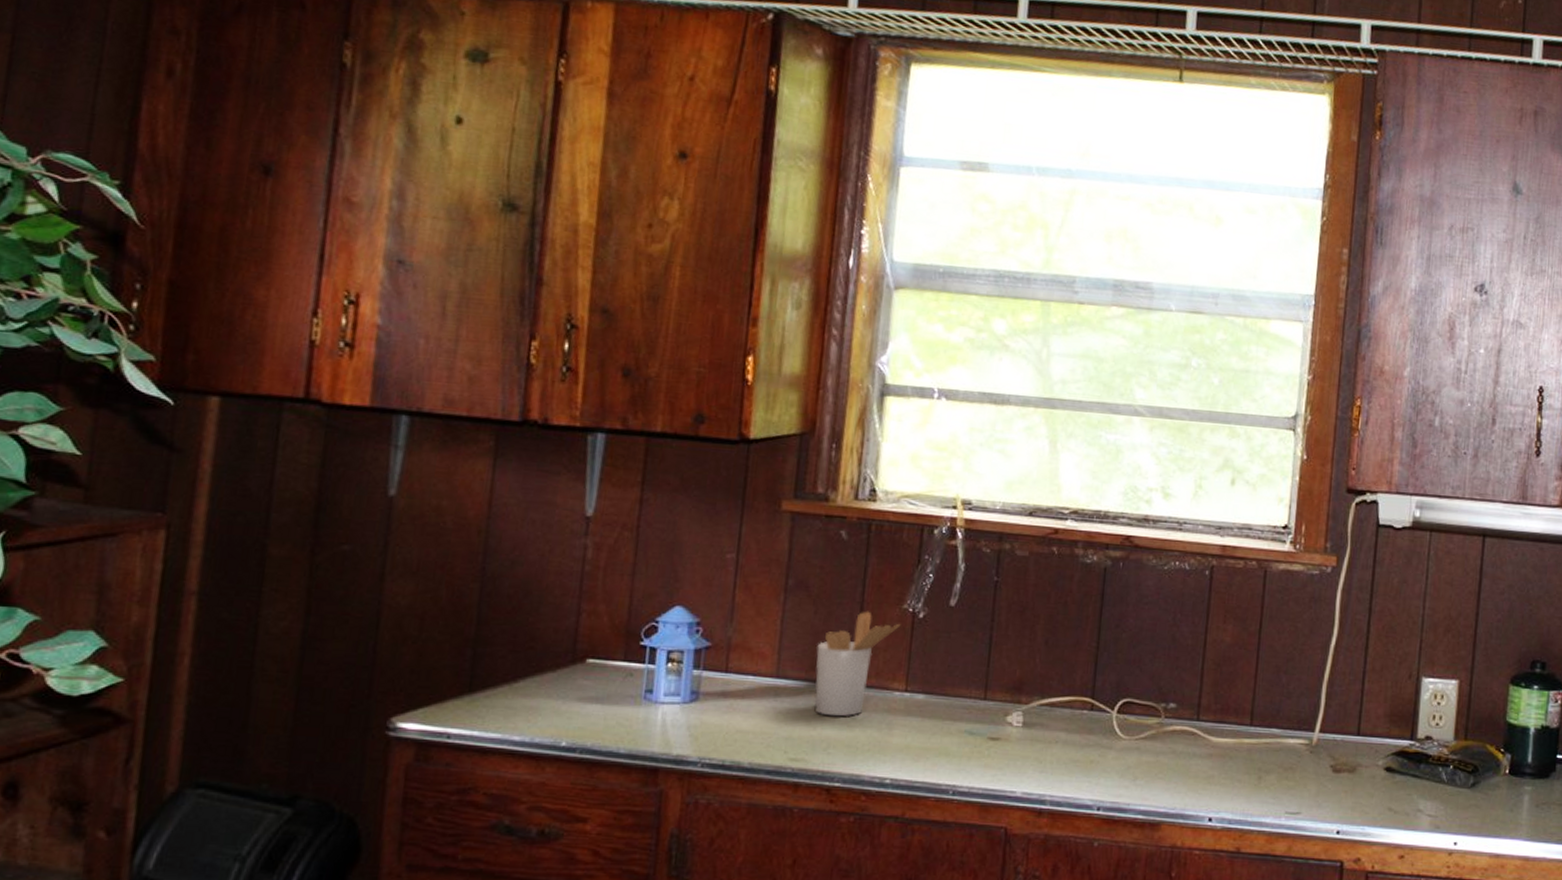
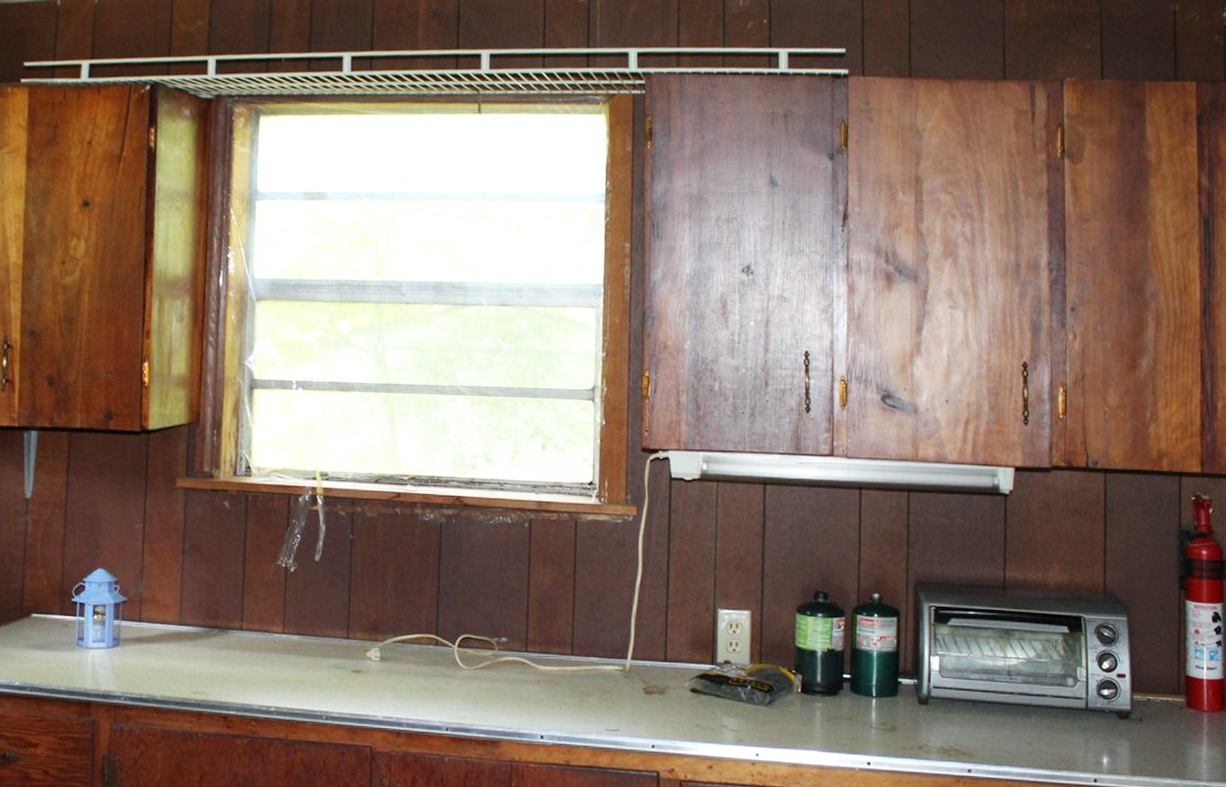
utensil holder: present [814,611,901,717] -> none [210,567,276,656]

